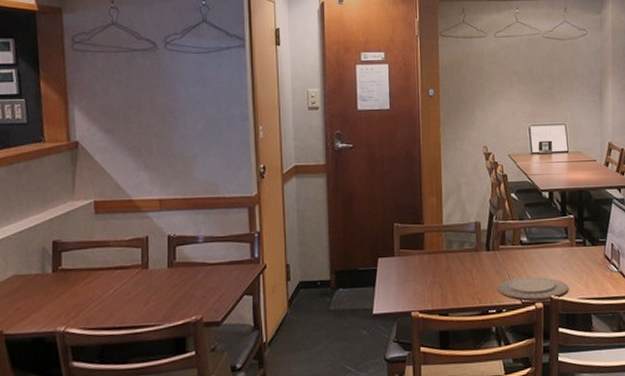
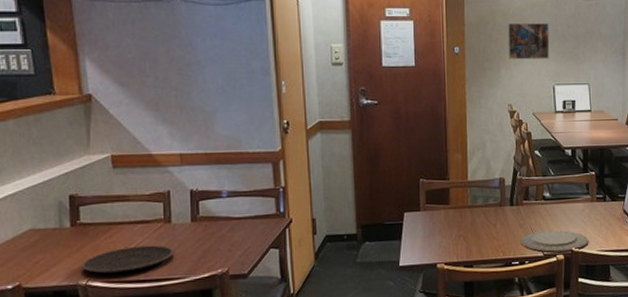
plate: none [60,291,149,321] -> present [81,245,173,274]
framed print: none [482,64,525,101] -> present [507,23,550,60]

